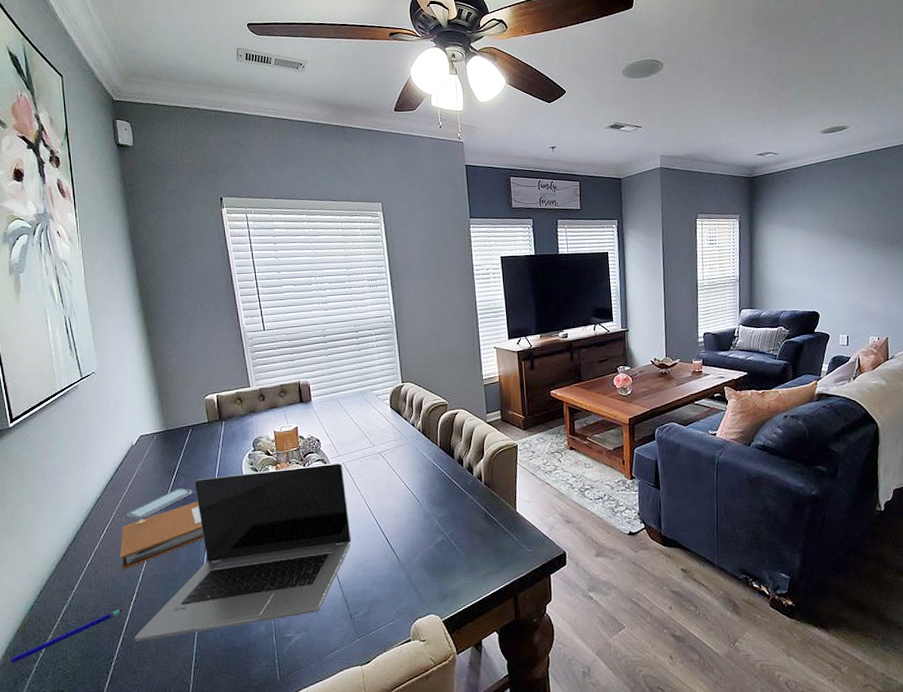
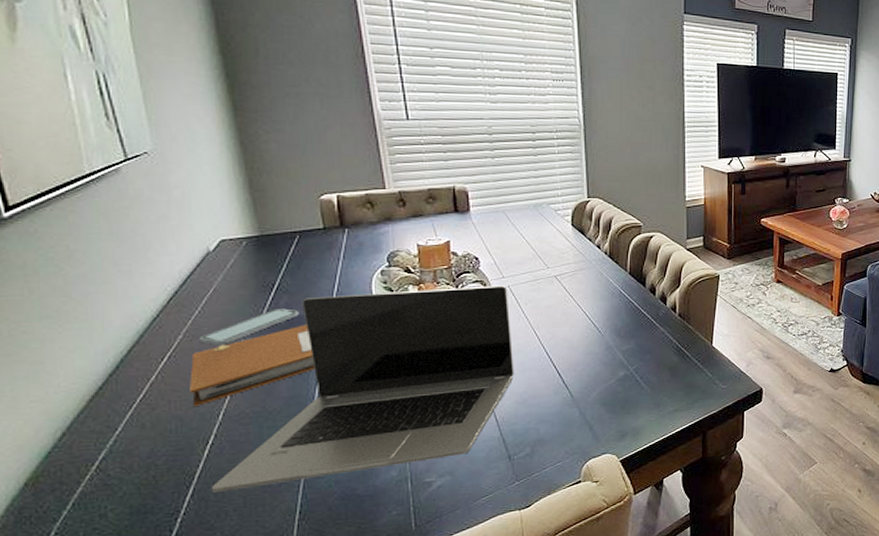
pen: present [12,608,123,664] -> none [16,453,194,525]

